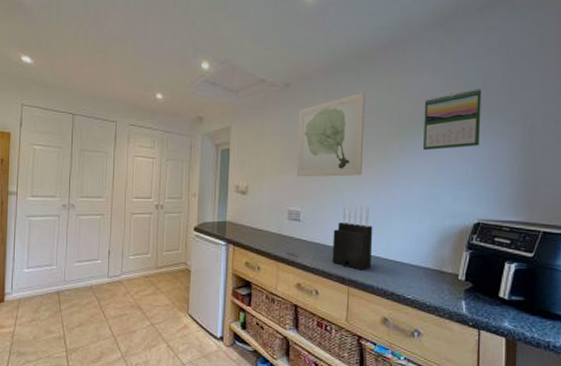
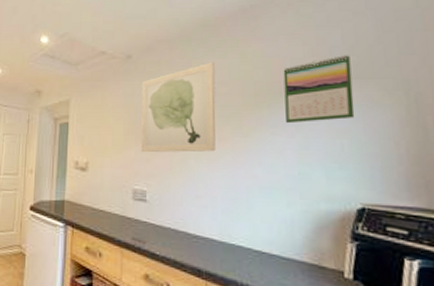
knife block: present [332,203,373,271] -> none [185,182,233,262]

